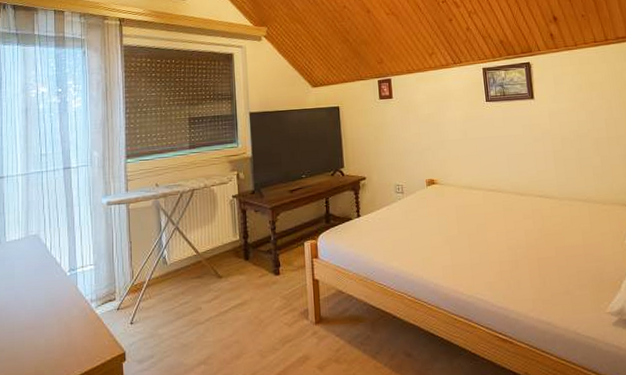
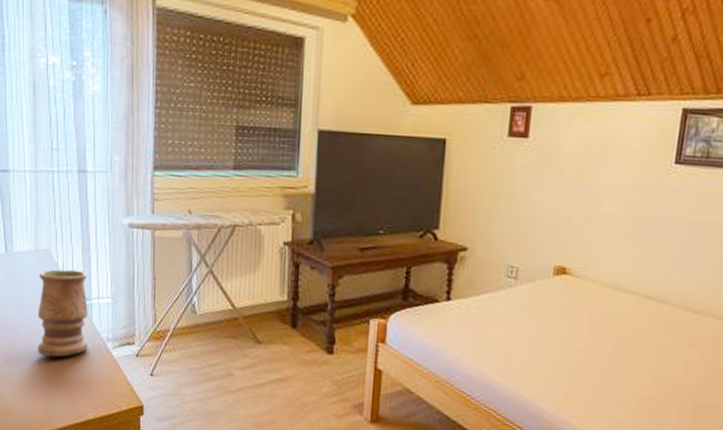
vase: none [27,246,74,327] -> present [37,269,88,358]

